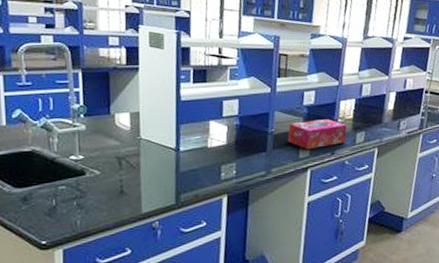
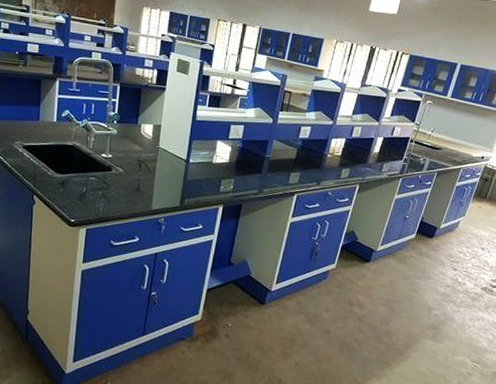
tissue box: present [288,119,347,149] -> none [281,152,334,177]

